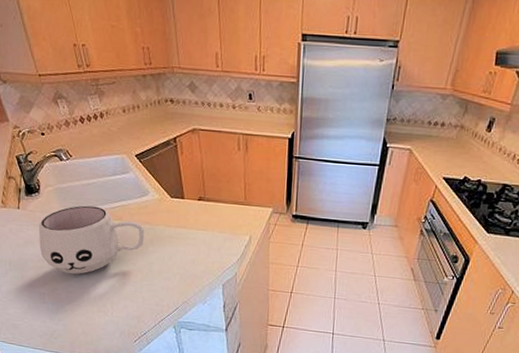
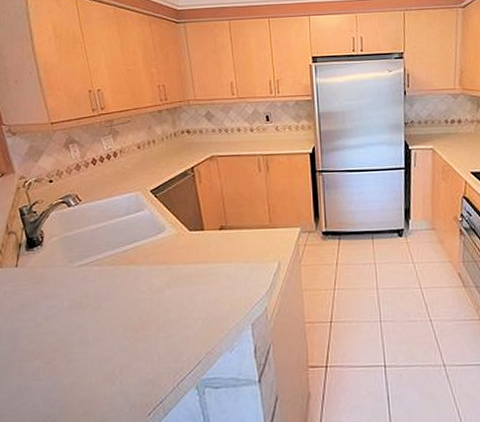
mug: present [39,205,144,274] -> none [37,252,160,337]

